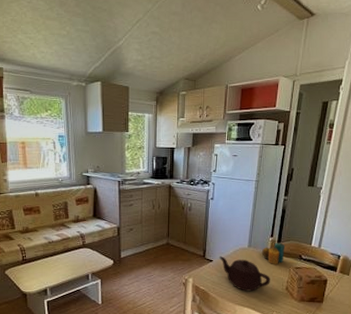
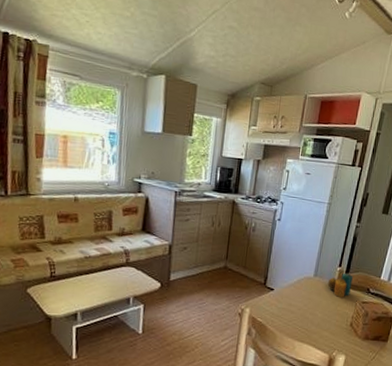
teapot: present [219,256,270,292] -> none [281,285,335,326]

